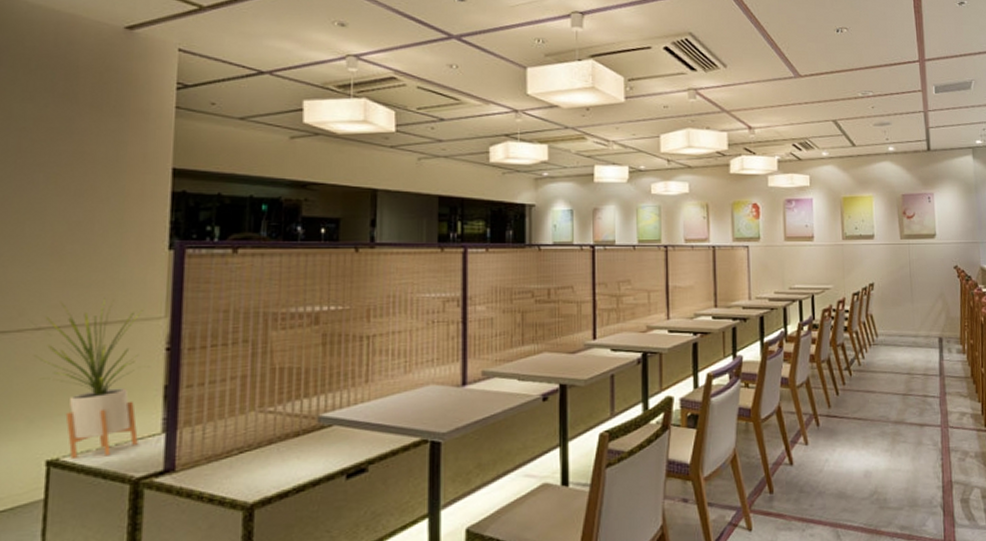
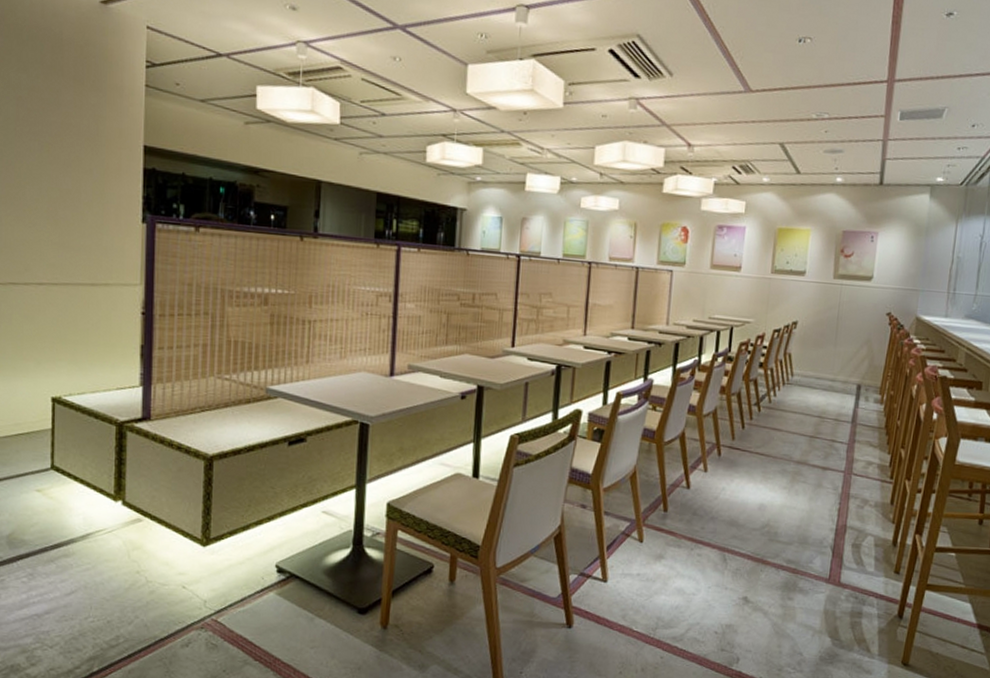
house plant: present [35,298,150,458] -> none [39,262,129,400]

